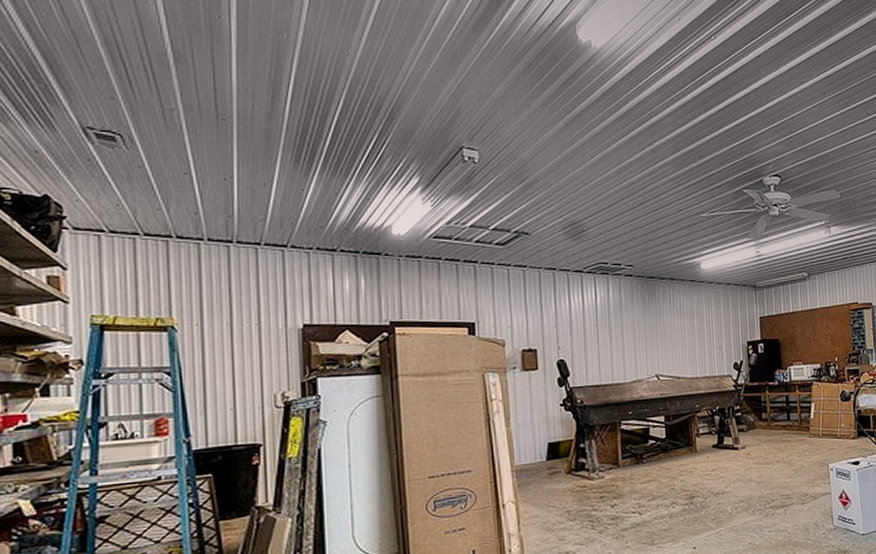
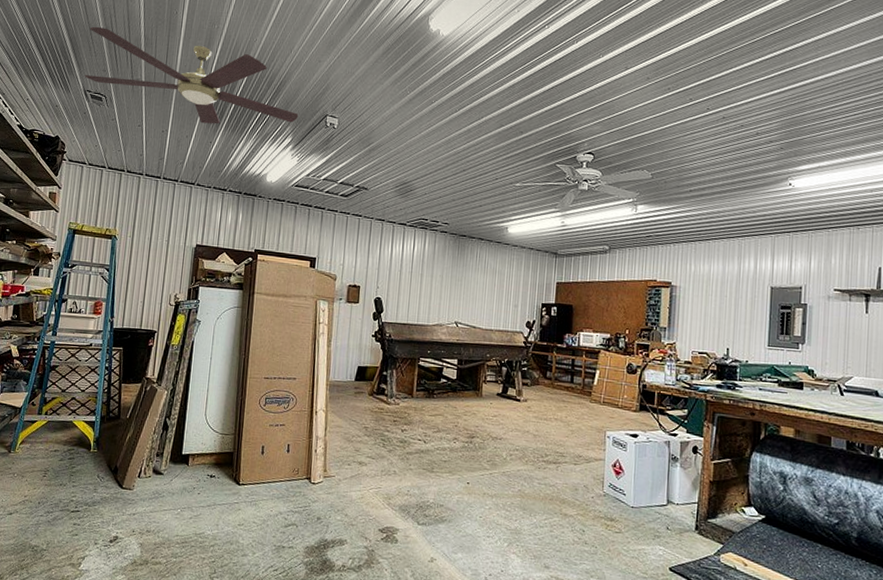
electric fan: none [75,35,424,166] -> present [84,26,299,124]

